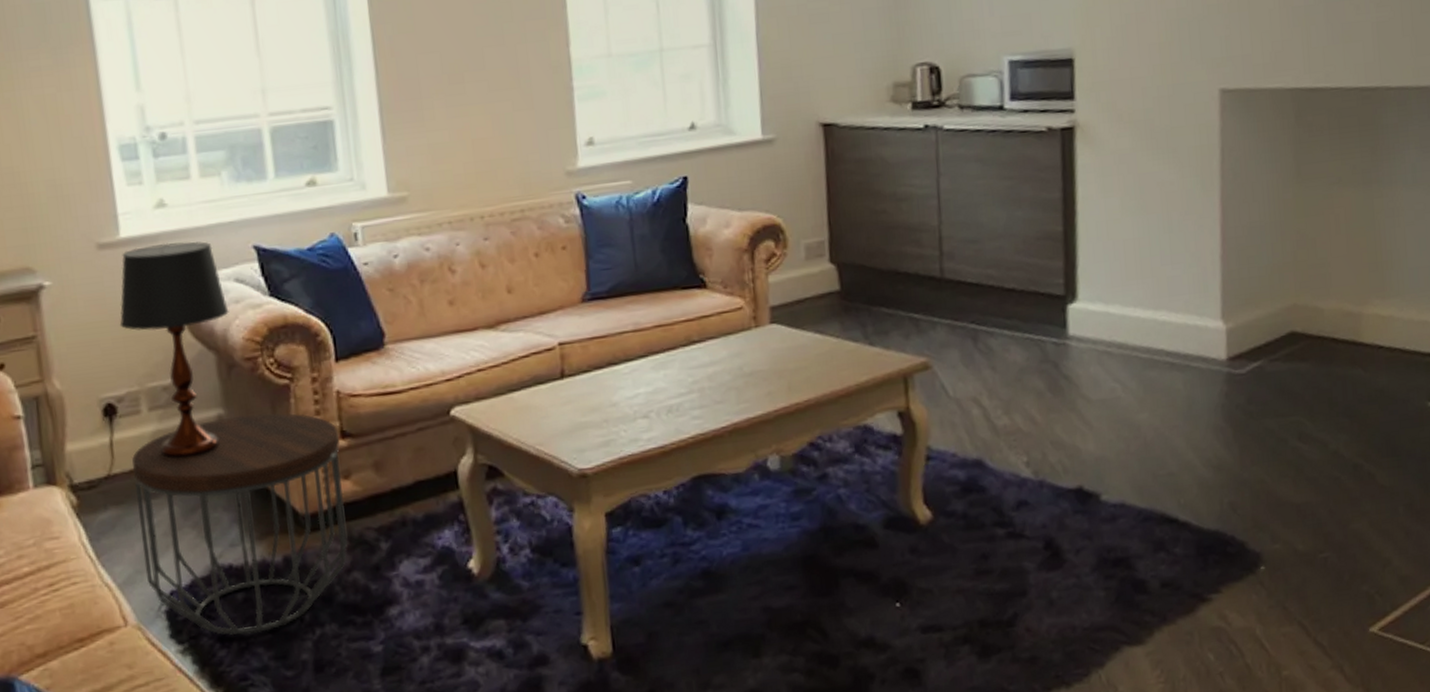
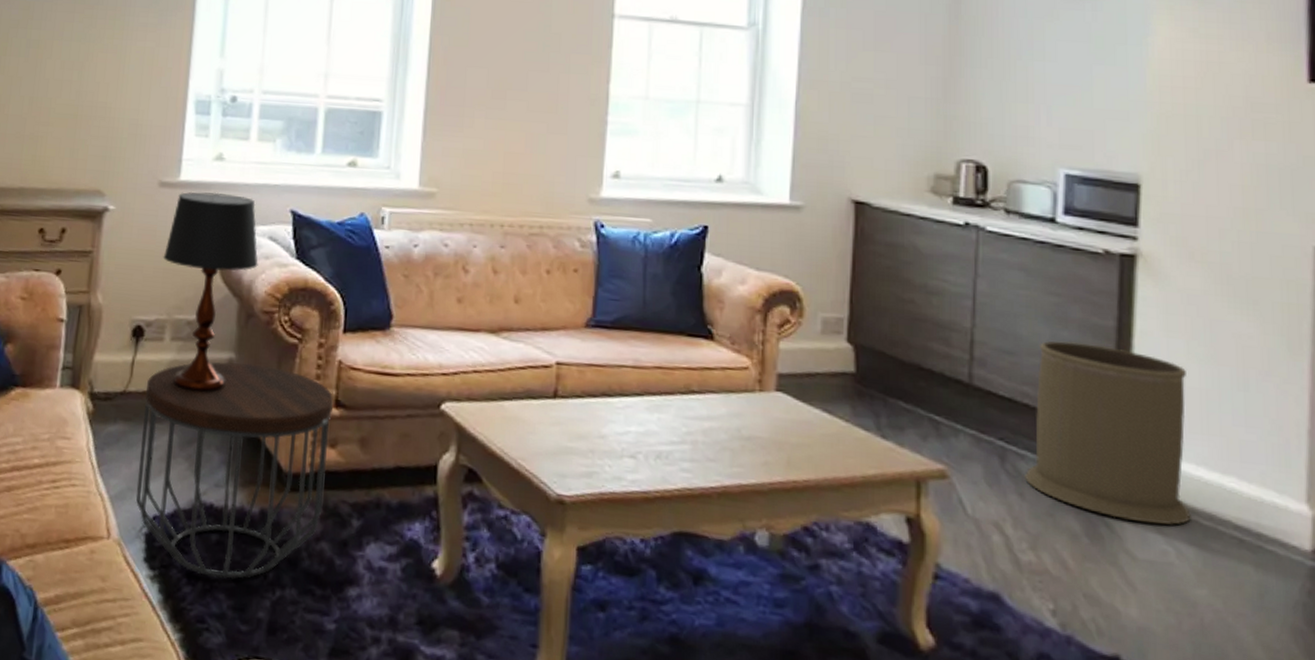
trash can: none [995,216,1132,370] -> present [1025,341,1191,525]

